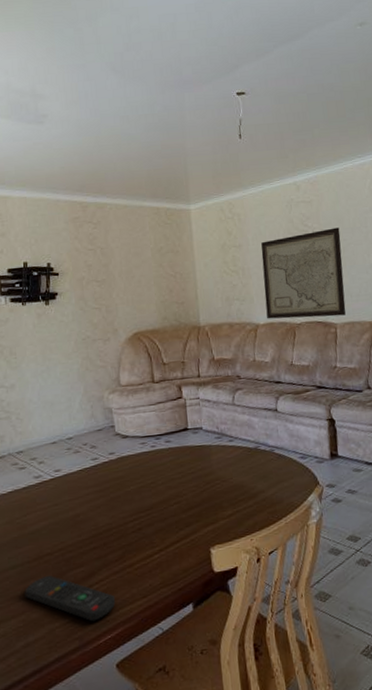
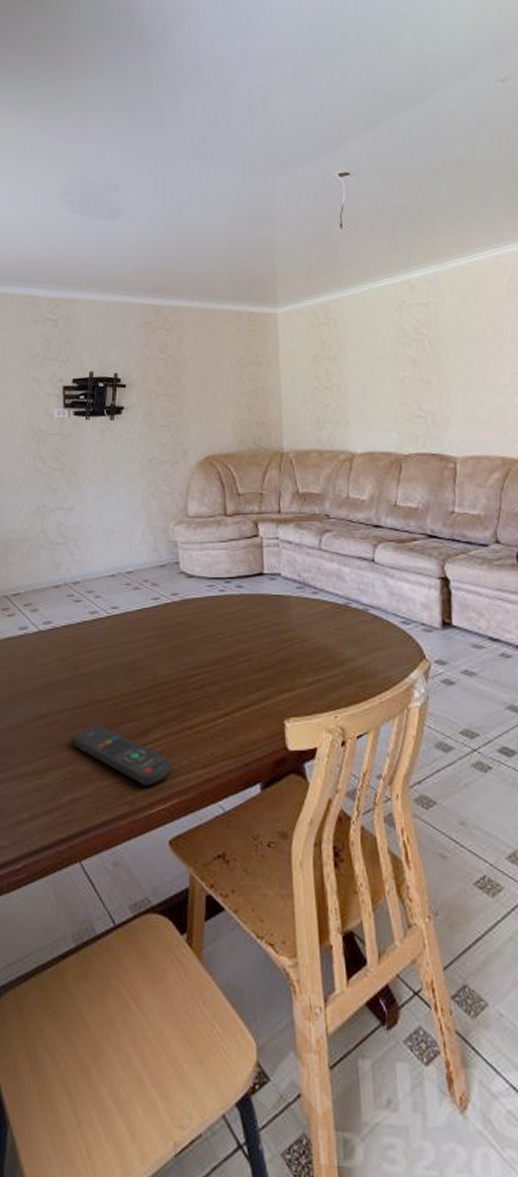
wall art: present [261,227,346,319] -> none [361,336,470,448]

